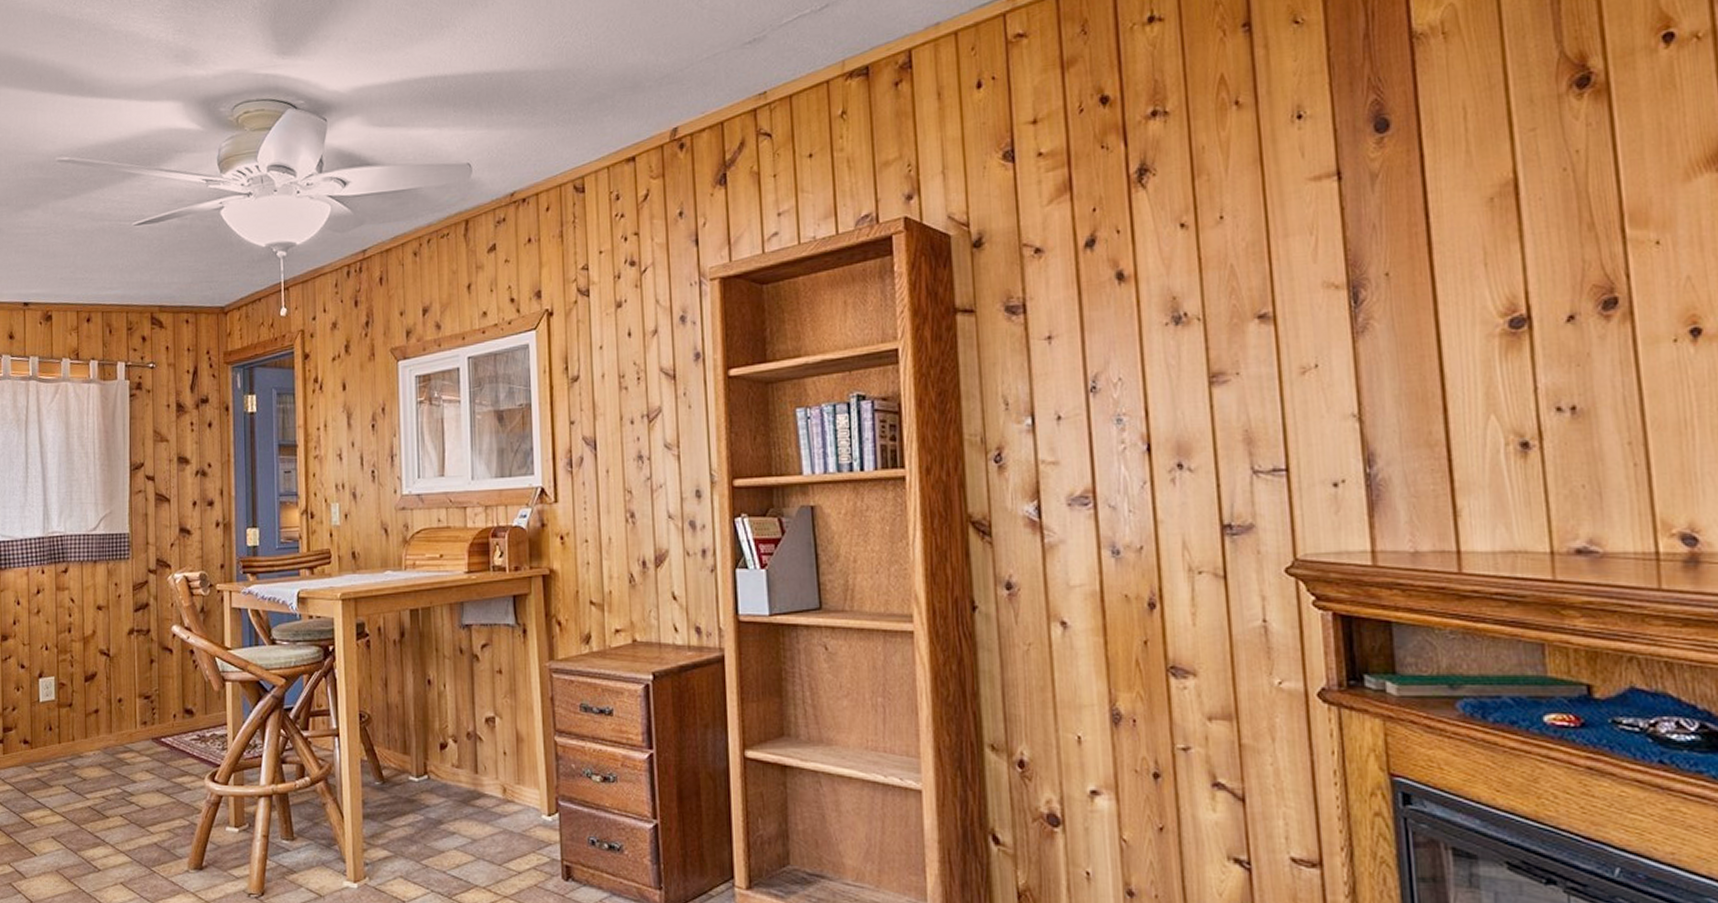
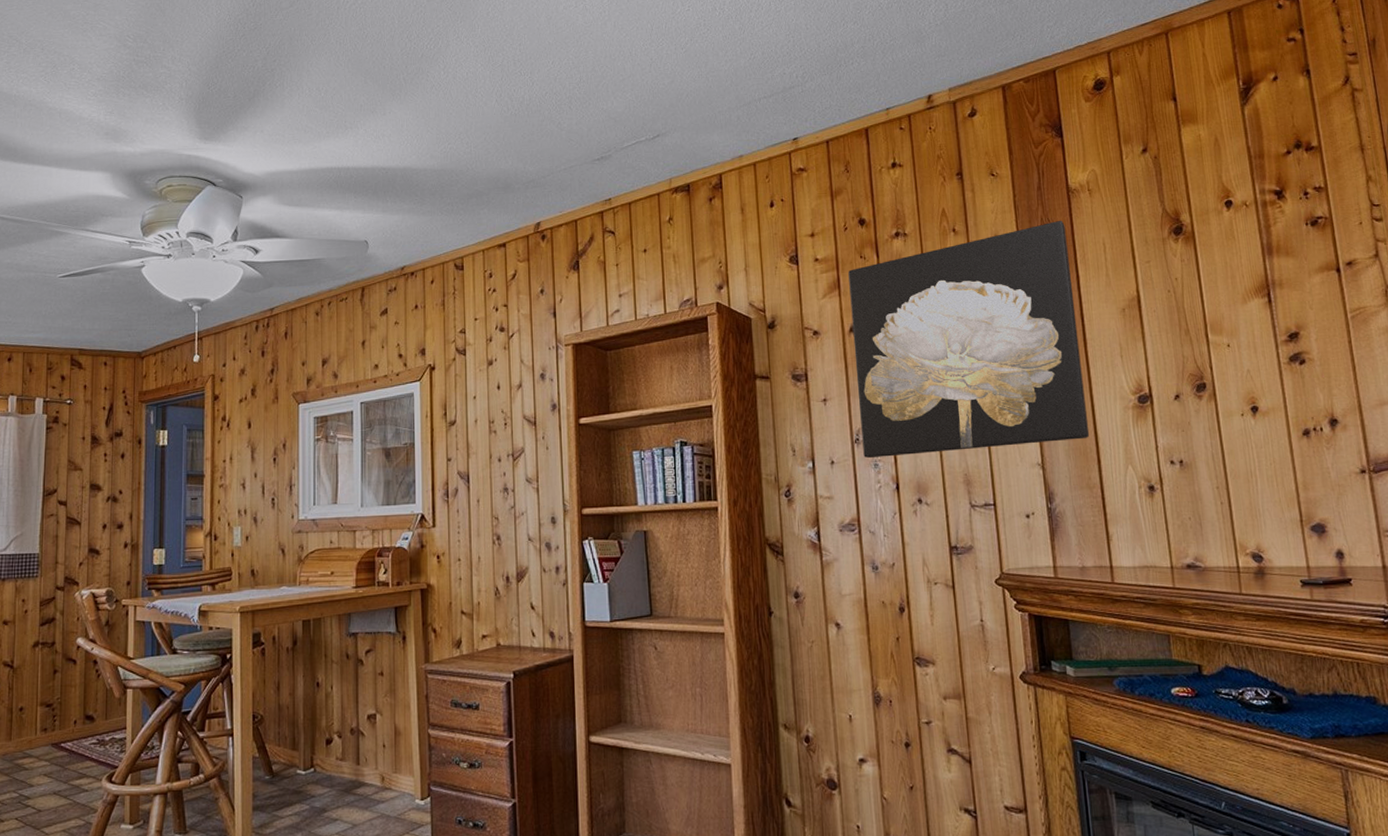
wall art: none [1084,78,1432,412] -> present [848,220,1090,459]

